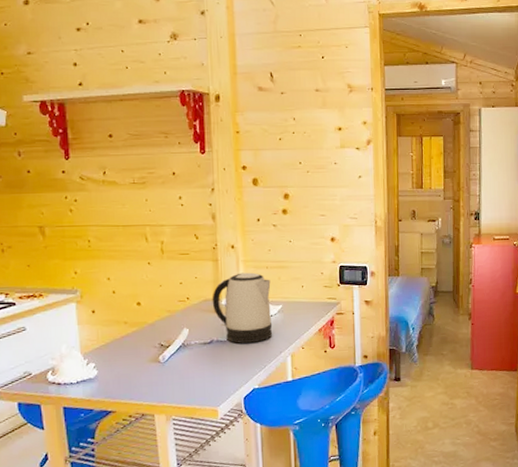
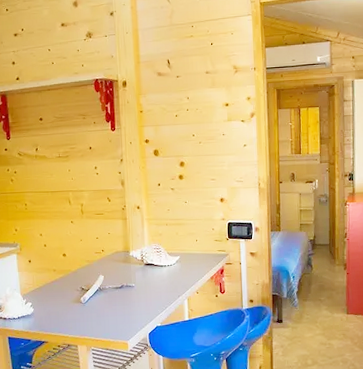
kettle: present [212,272,273,344] -> none [122,229,172,289]

